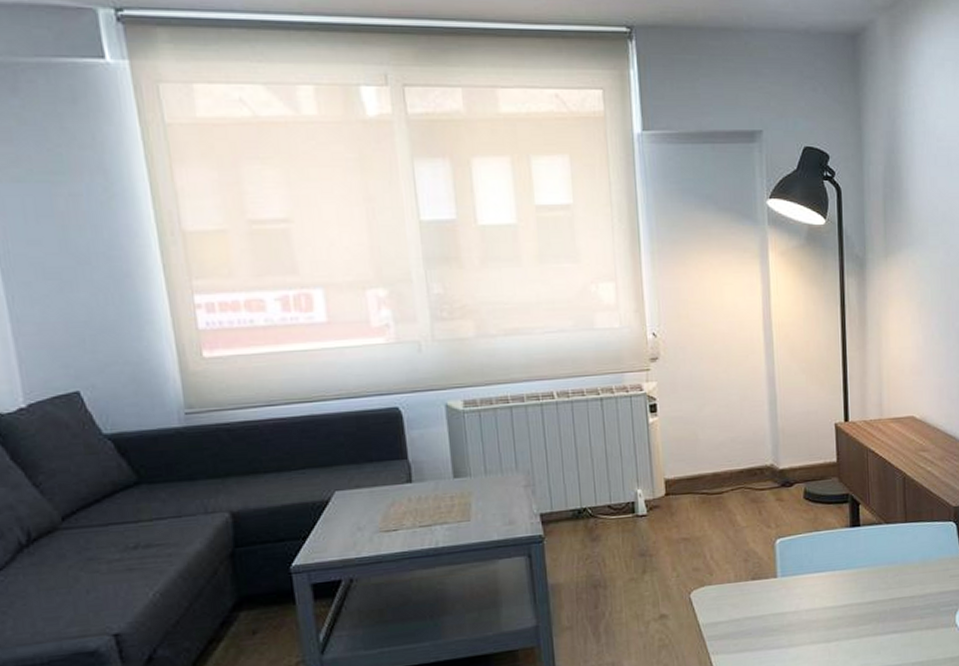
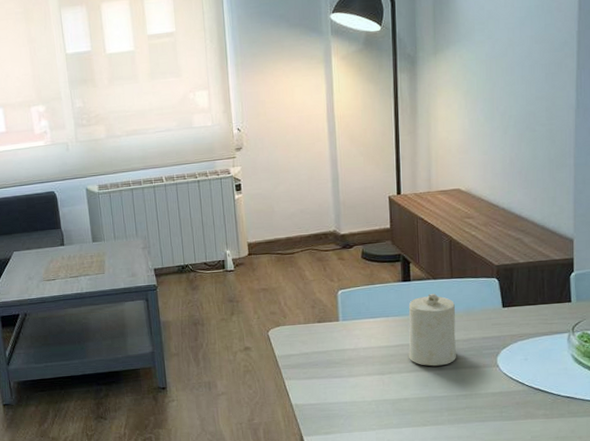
candle: none [858,541,911,629] -> present [408,294,456,367]

